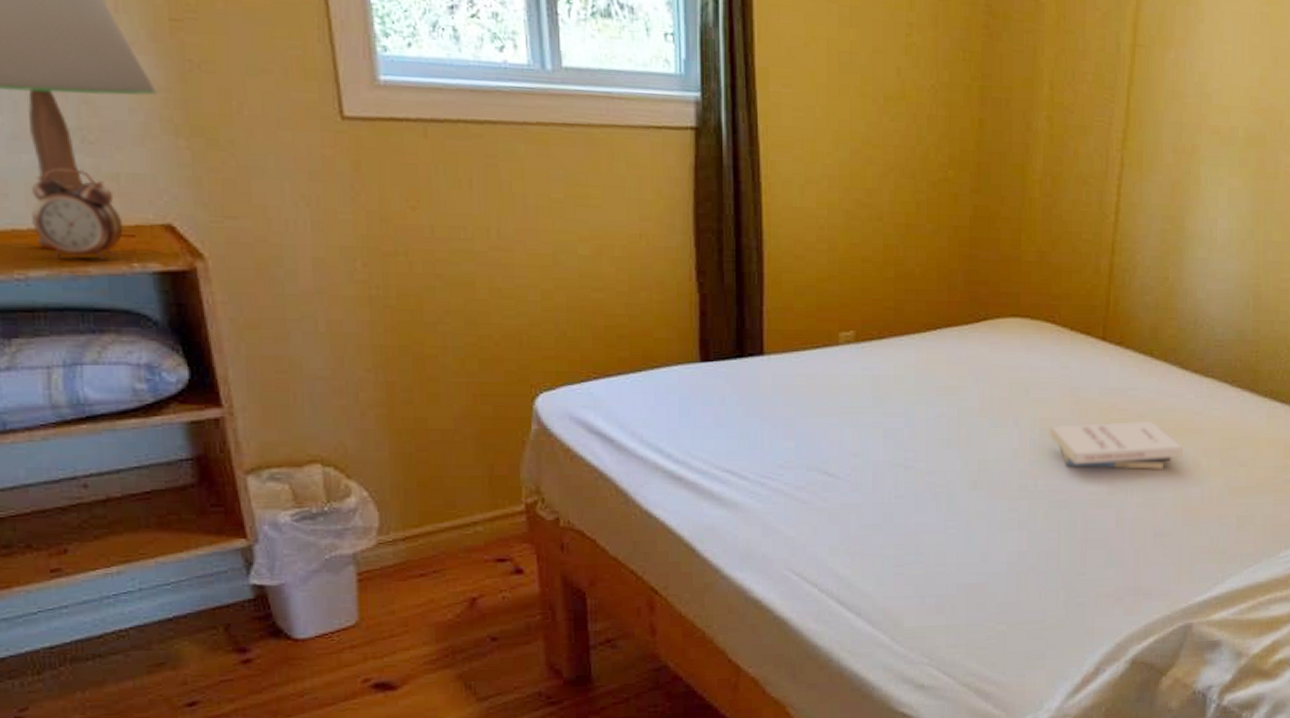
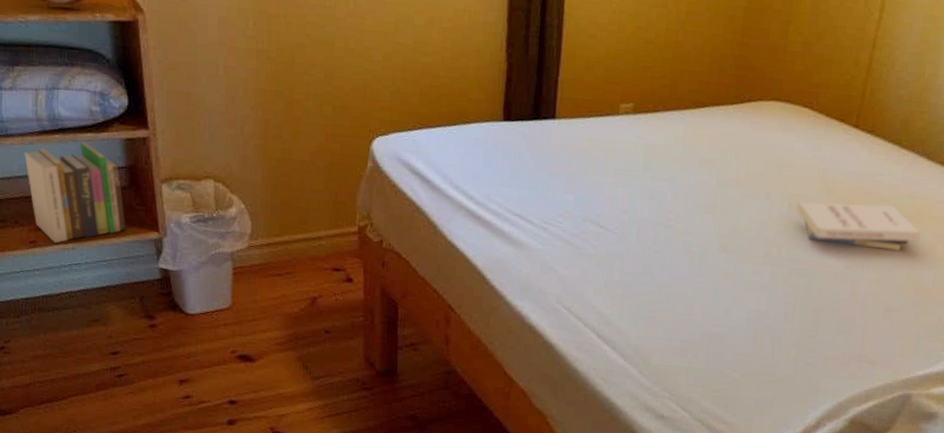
books: none [34,430,197,569] -> present [24,141,126,243]

